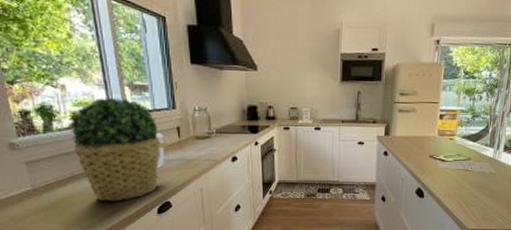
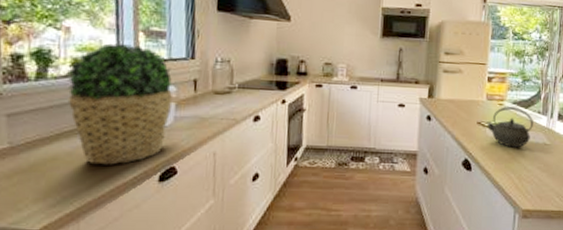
kettle: none [438,140,481,177] -> present [487,106,533,148]

